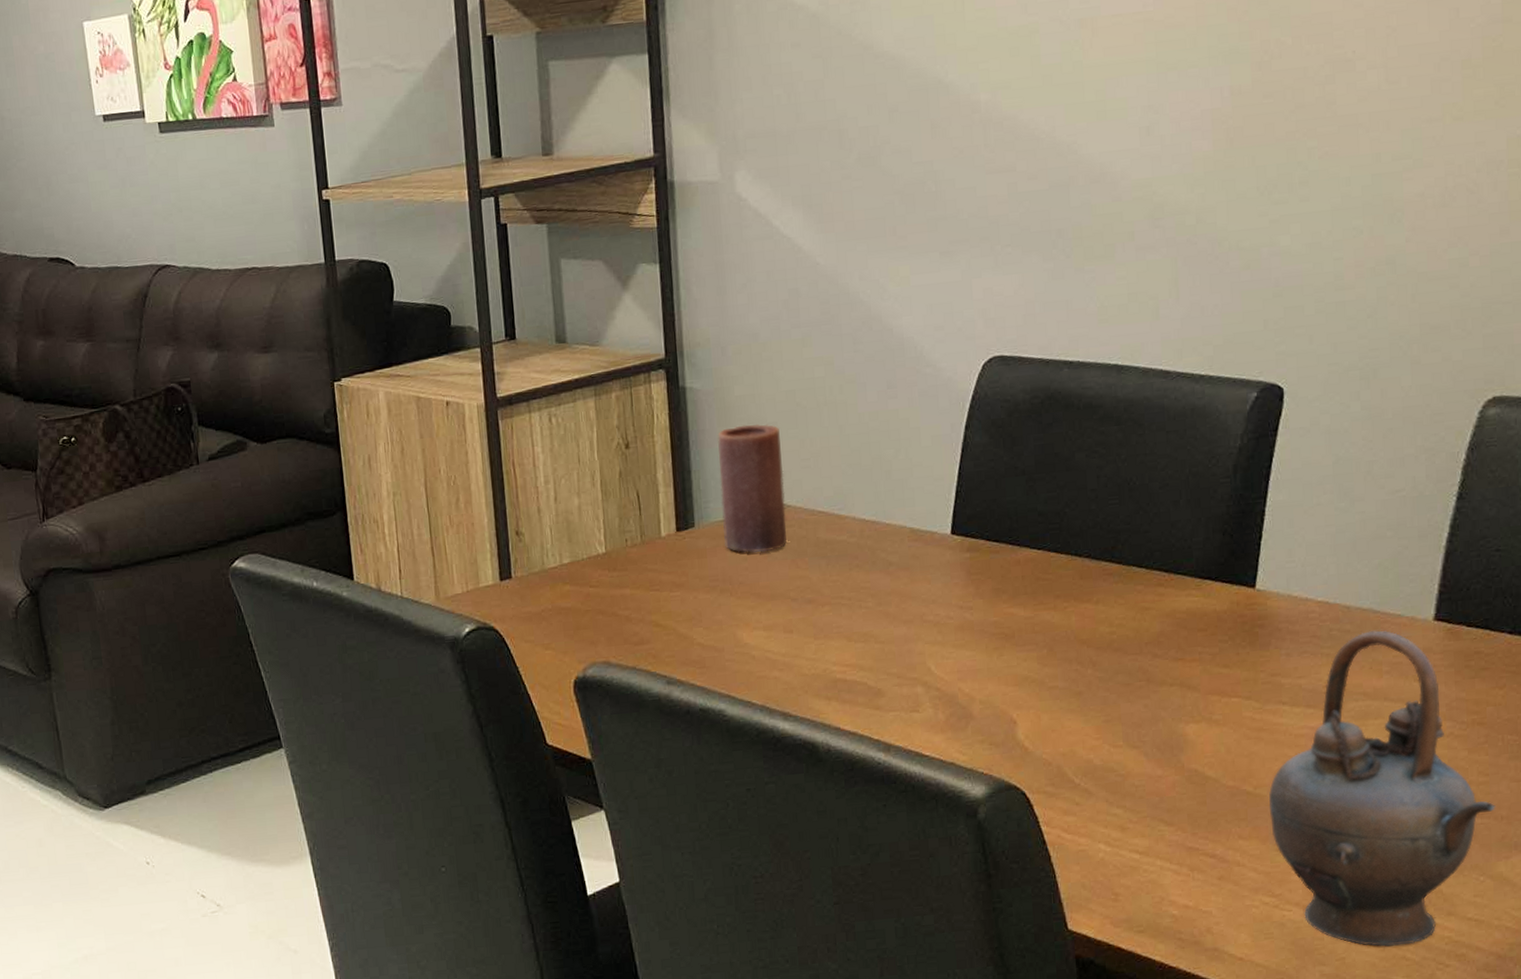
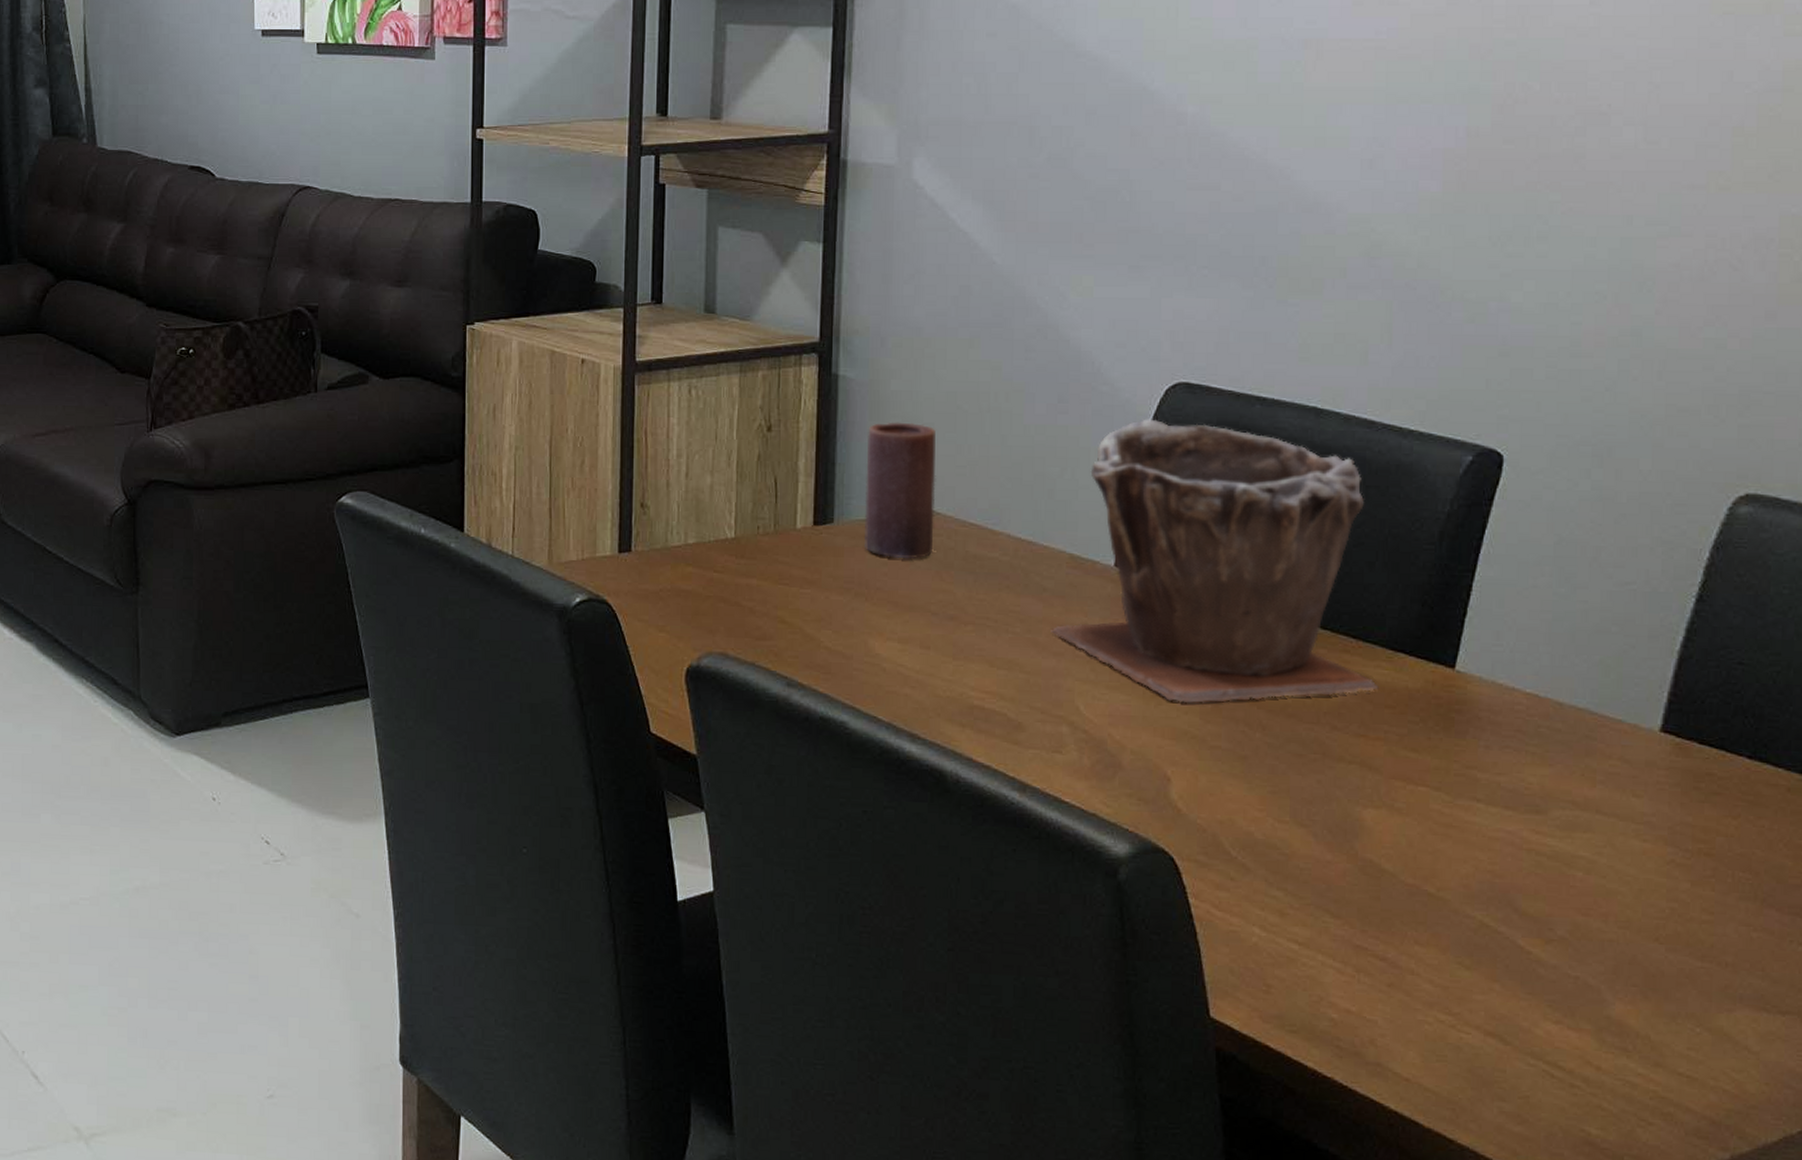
plant pot: none [899,392,1191,651] -> present [1051,419,1379,703]
teapot: present [1269,630,1495,947] -> none [1453,734,1719,1093]

